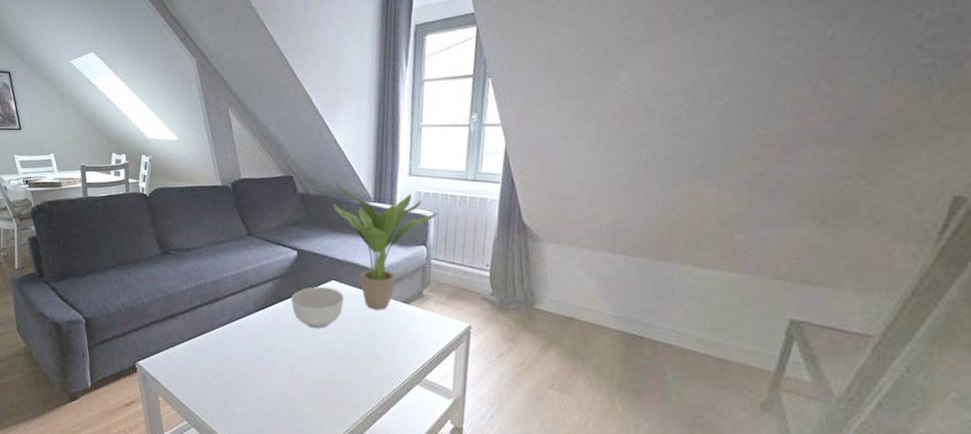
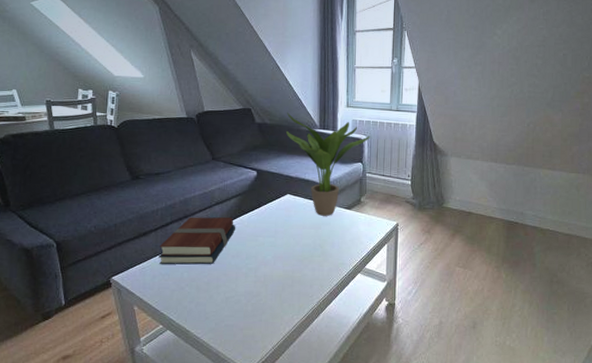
books: none [186,300,271,357] -> present [159,217,236,265]
bowl: present [291,286,344,328] -> none [253,199,298,234]

